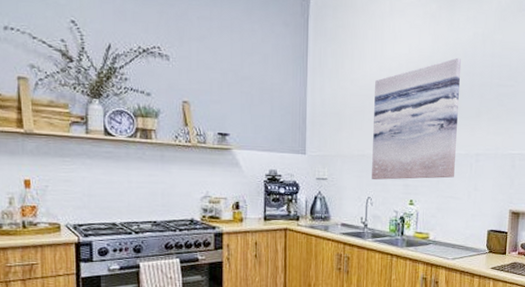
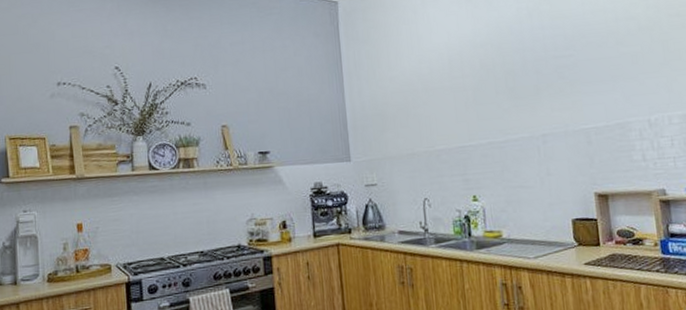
wall art: present [372,57,462,180] -> none [416,36,521,178]

